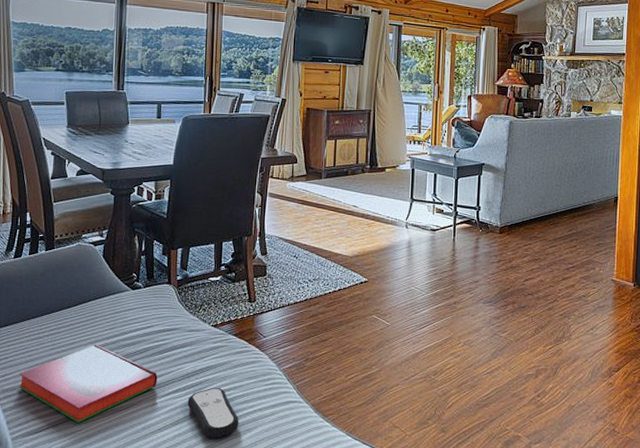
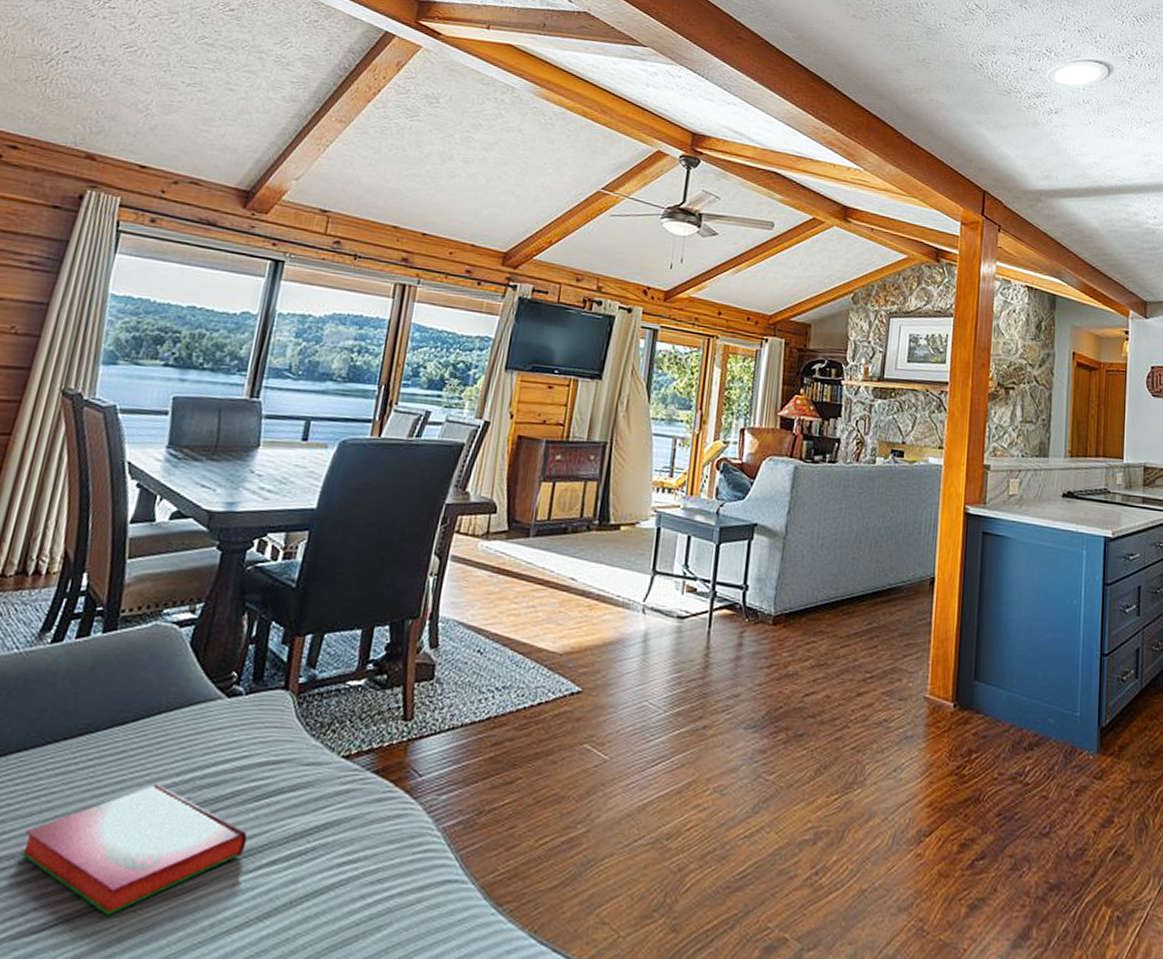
remote control: present [187,387,239,439] -> none [287,856,366,943]

